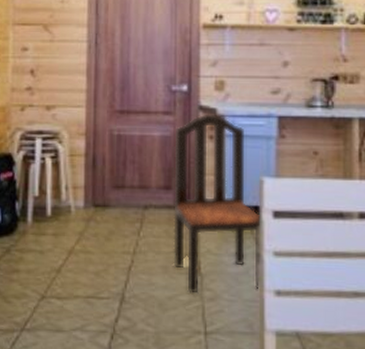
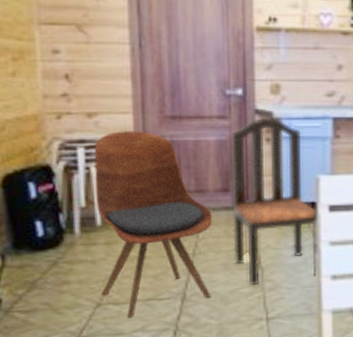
dining chair: none [46,124,154,315] -> present [94,131,213,318]

